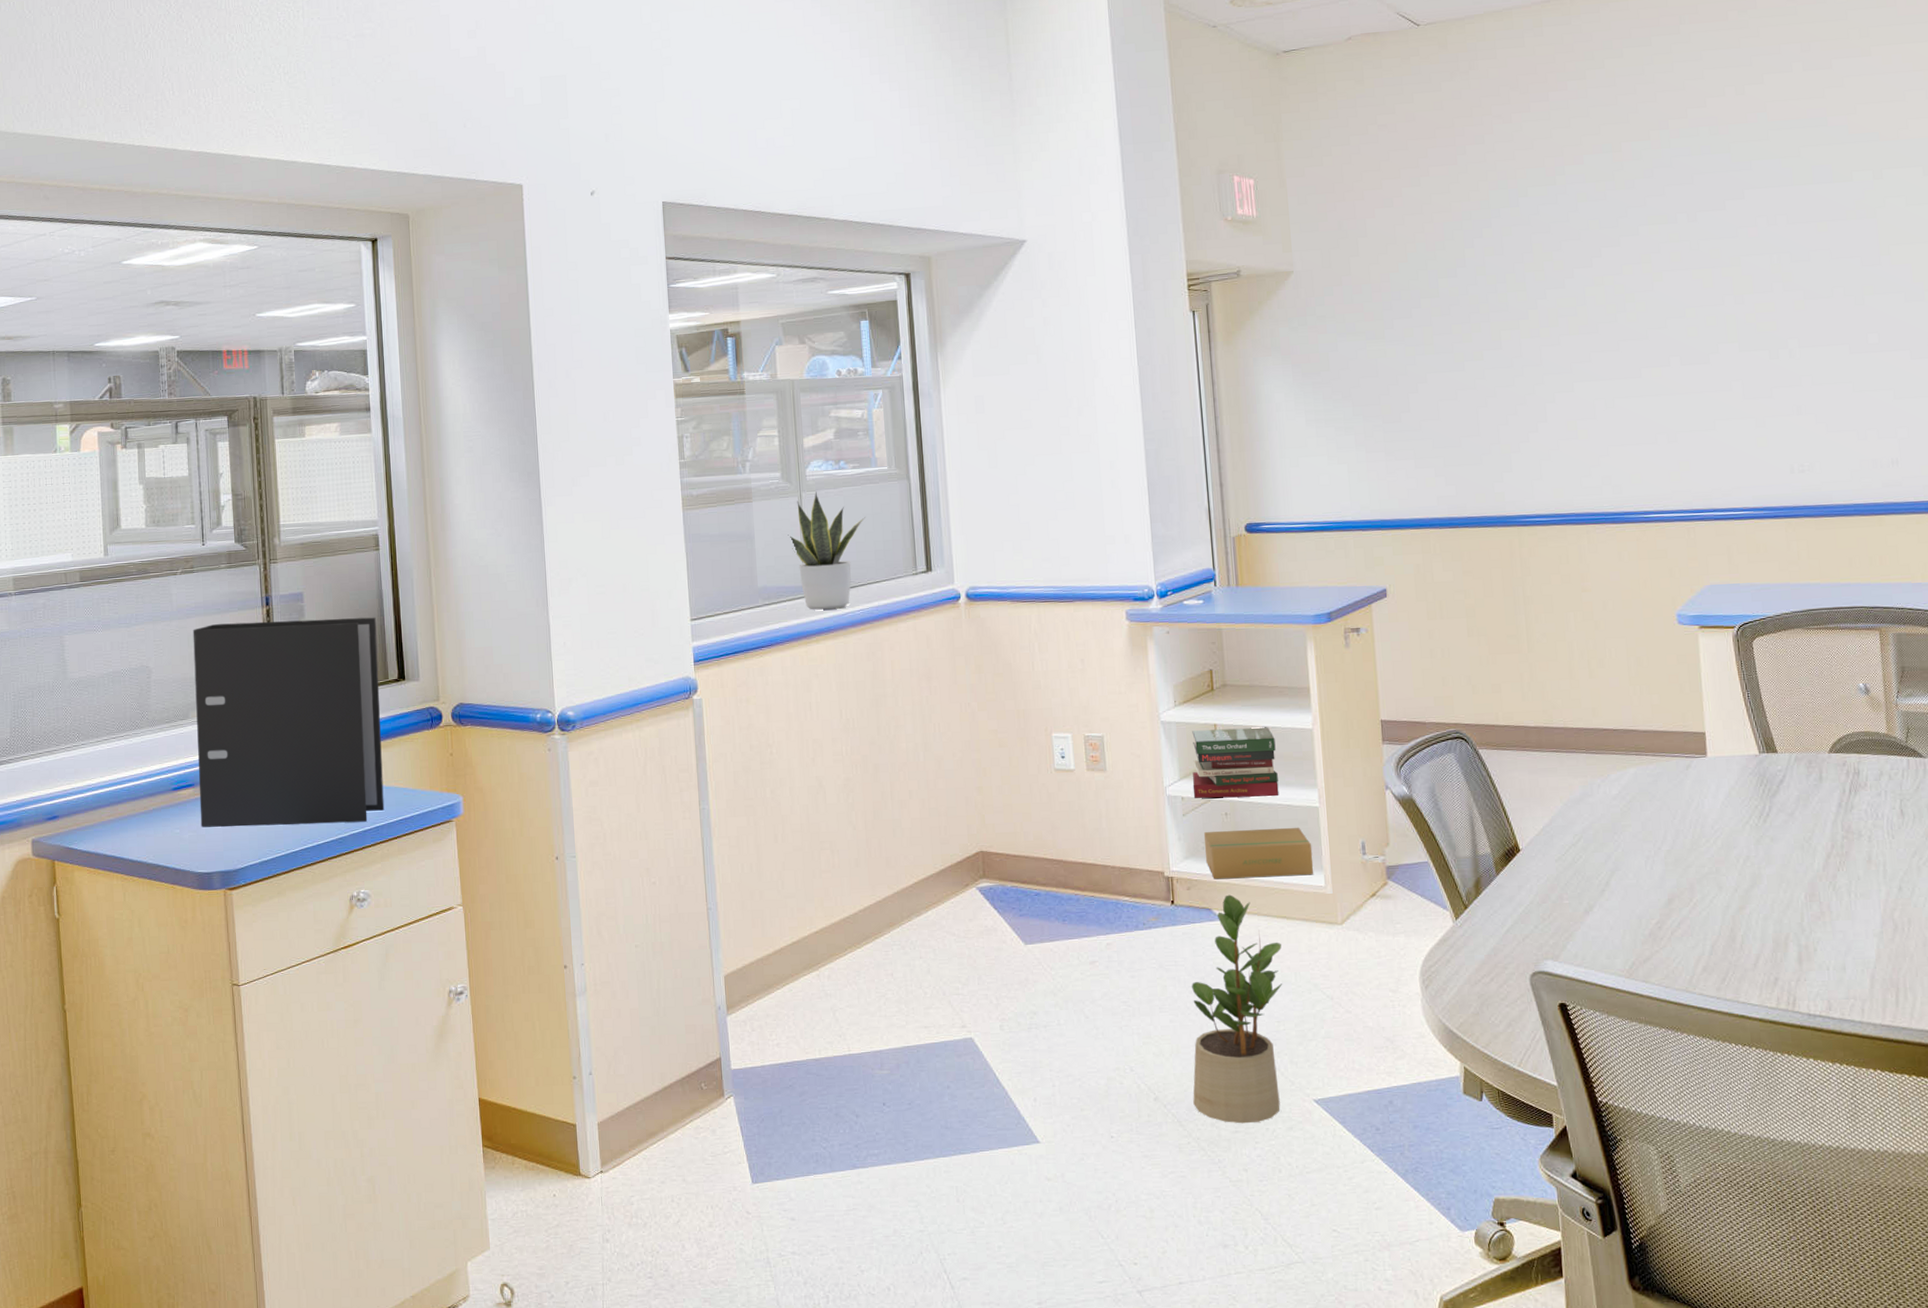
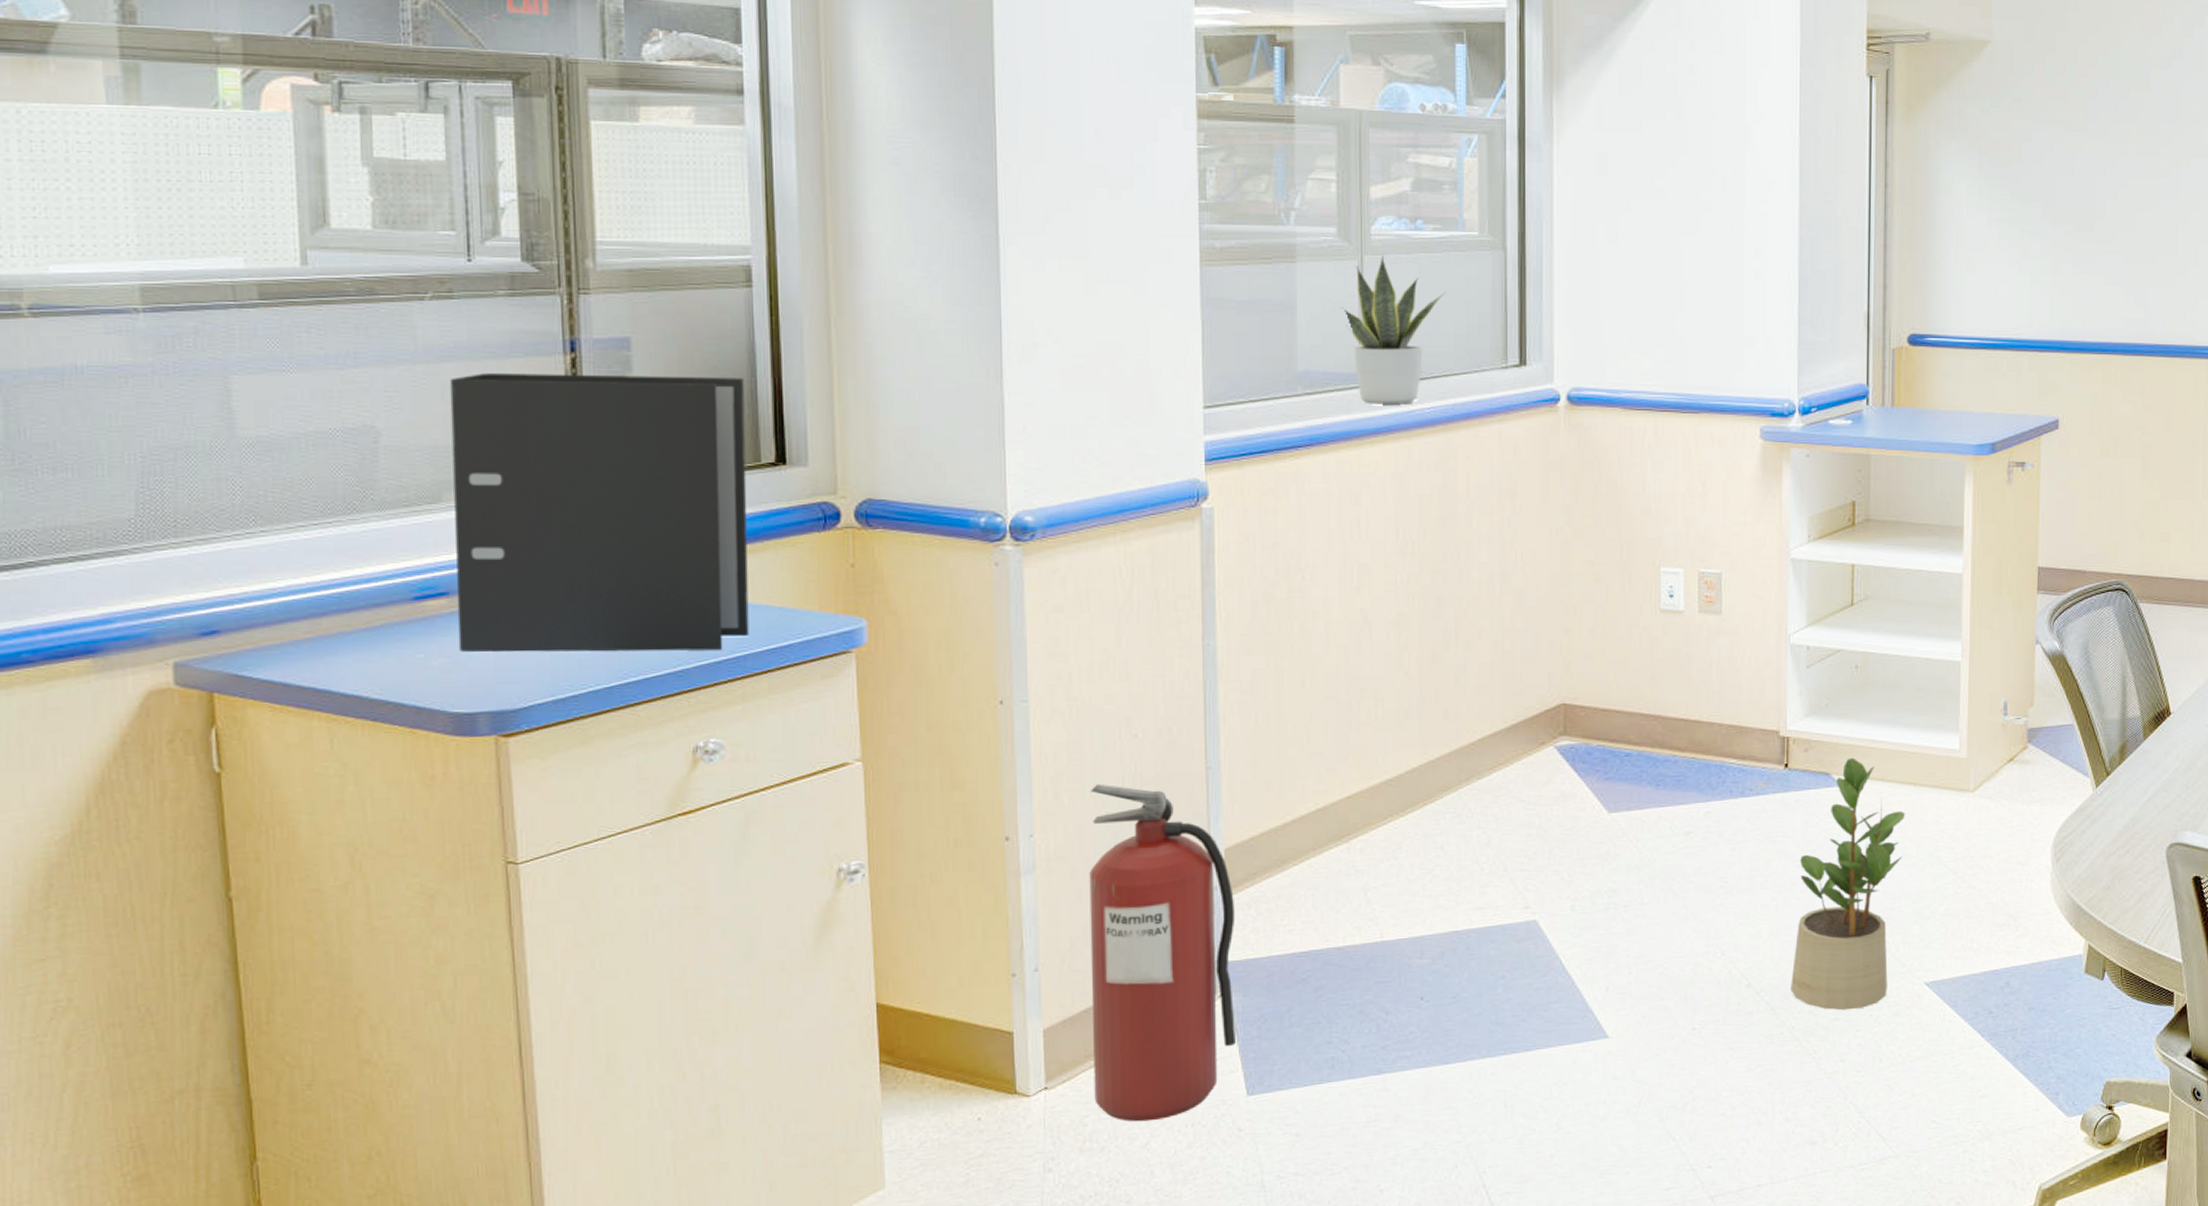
fire extinguisher: none [624,922,742,1203] -> present [1089,784,1237,1122]
books: present [1192,727,1279,799] -> none [1821,570,1919,649]
box: present [1203,827,1313,880] -> none [1828,683,1948,741]

